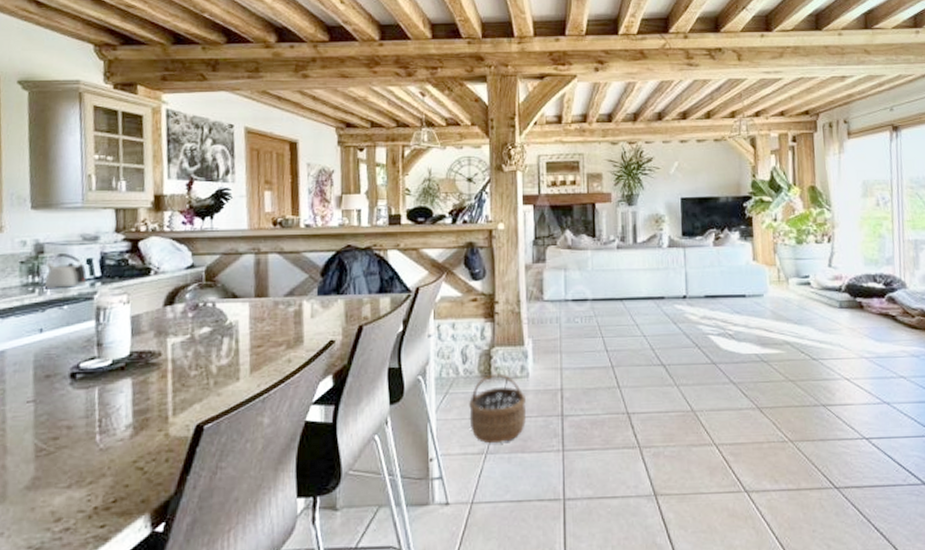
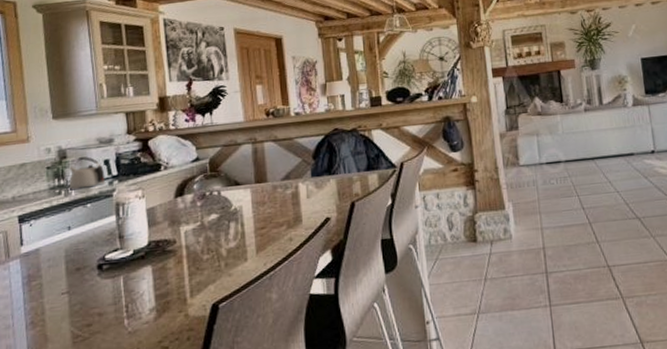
wicker basket: present [469,373,527,444] -> none [458,237,513,304]

